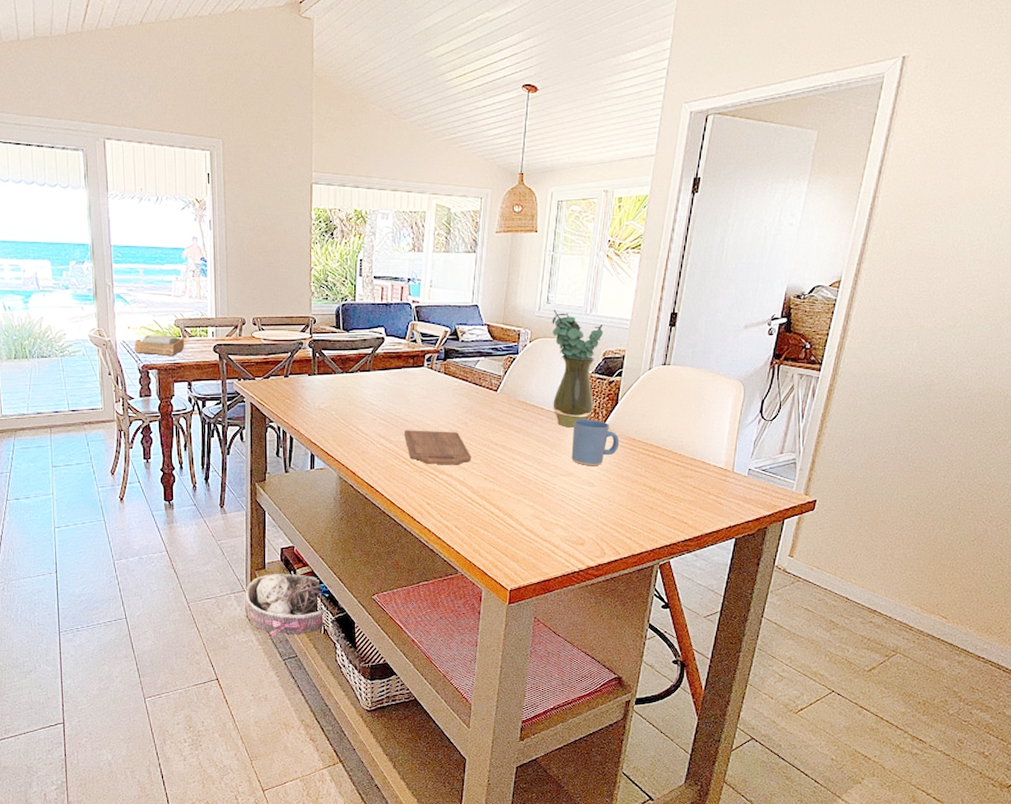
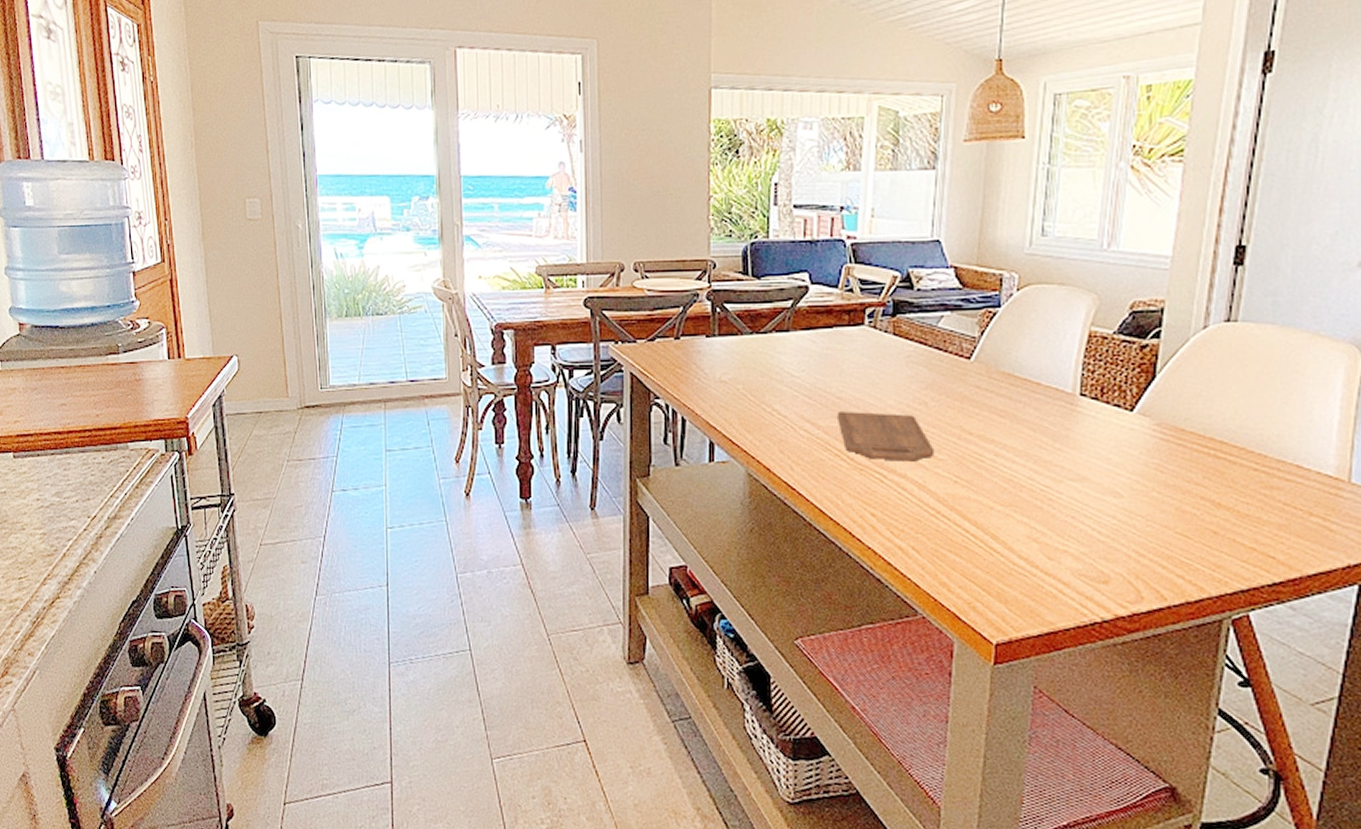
napkin holder: present [134,335,185,356] -> none [487,286,548,312]
decorative basket: present [245,573,336,637] -> none [622,601,744,689]
vase: present [552,309,603,428] -> none [1050,244,1128,411]
mug: present [571,419,620,466] -> none [1085,399,1160,469]

